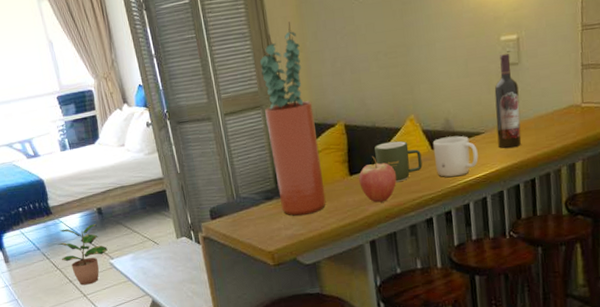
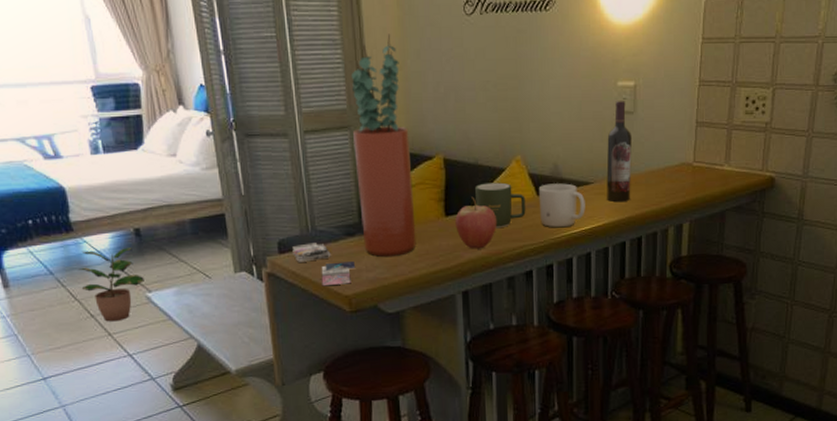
magazine: none [222,208,276,245] -> present [292,243,356,287]

